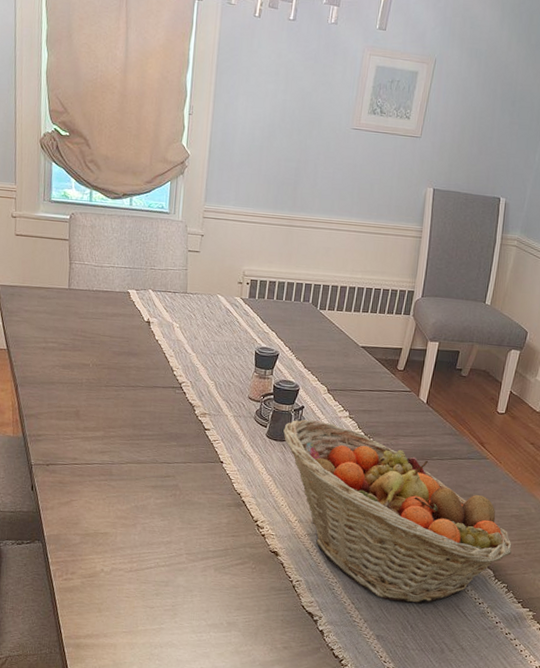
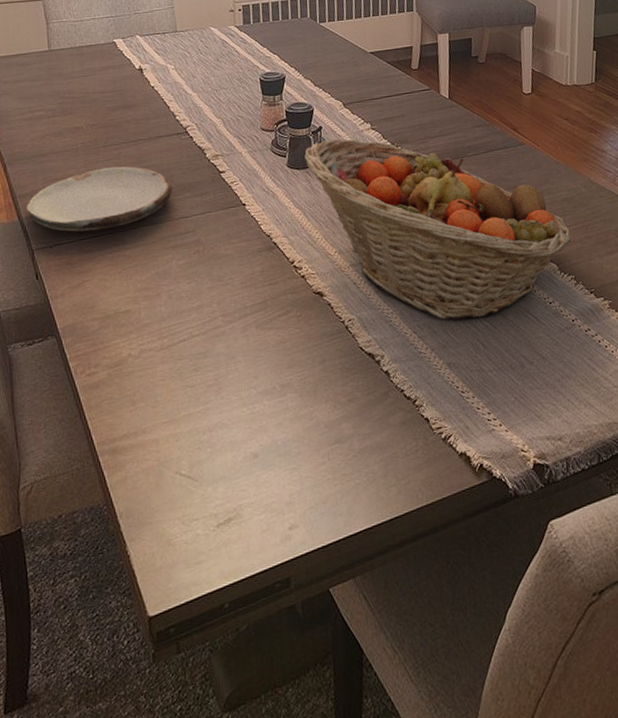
plate: none [31,404,161,459] -> present [26,166,173,232]

